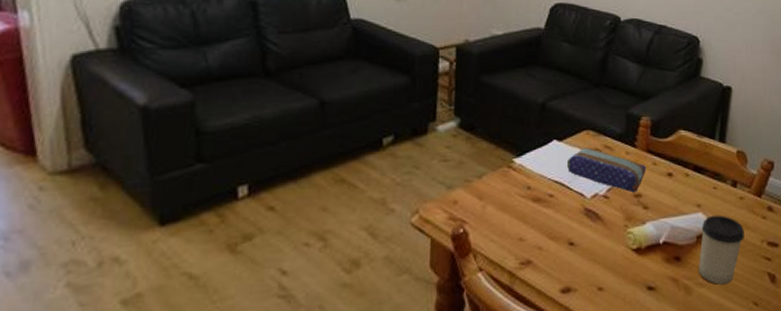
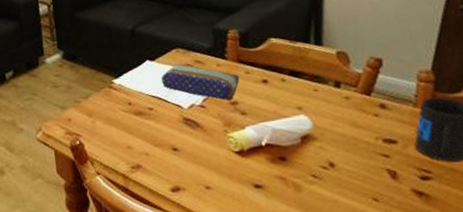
cup: present [699,215,744,285] -> none [305,115,355,182]

